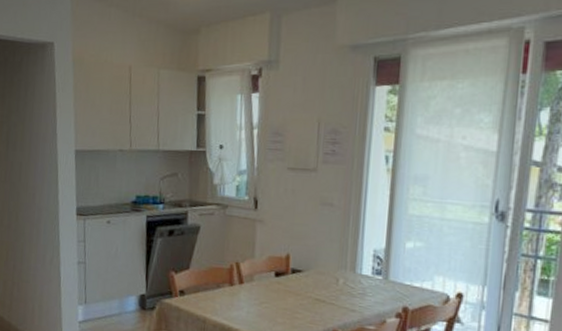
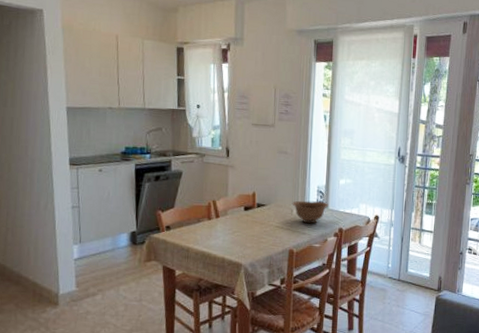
bowl: none [337,267,389,299] -> present [292,200,329,224]

